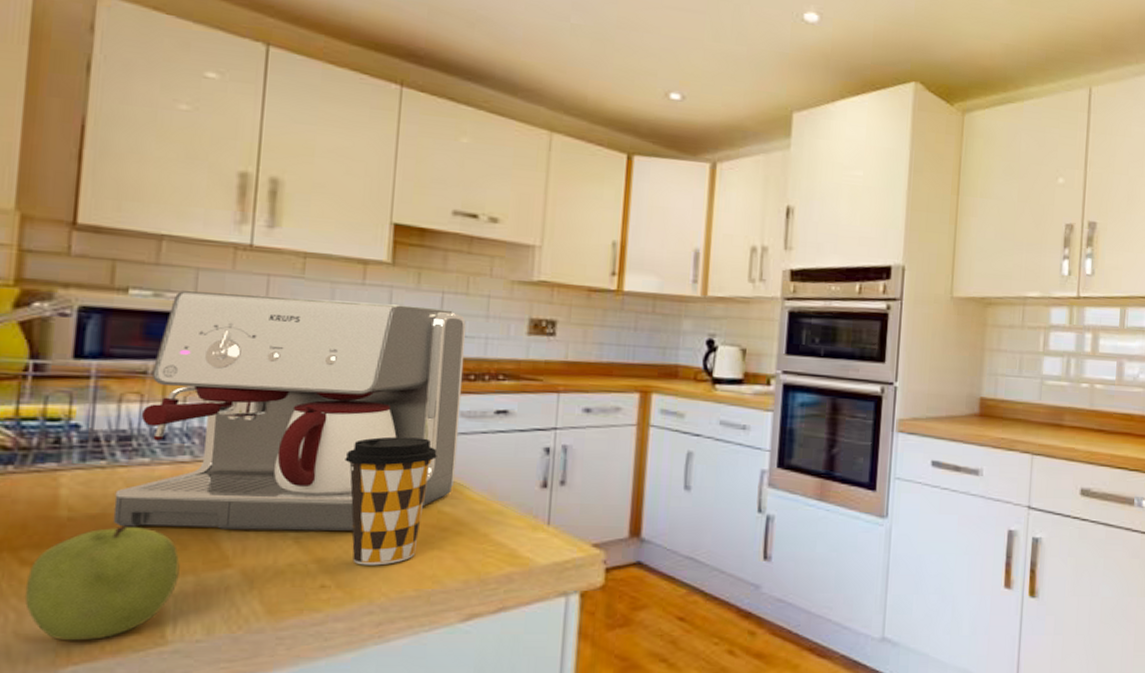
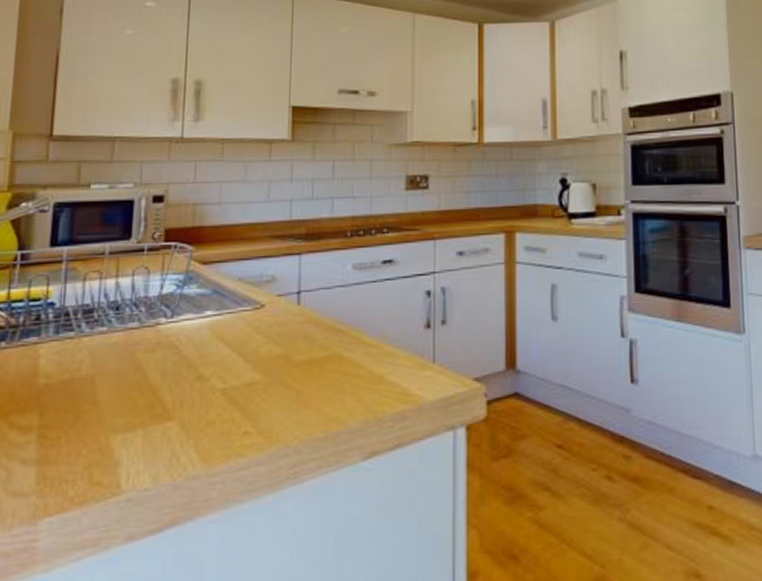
fruit: present [24,527,180,641] -> none [12,388,131,495]
coffee maker: present [113,291,466,531] -> none [79,175,354,389]
coffee cup: present [345,436,437,566] -> none [260,291,336,411]

